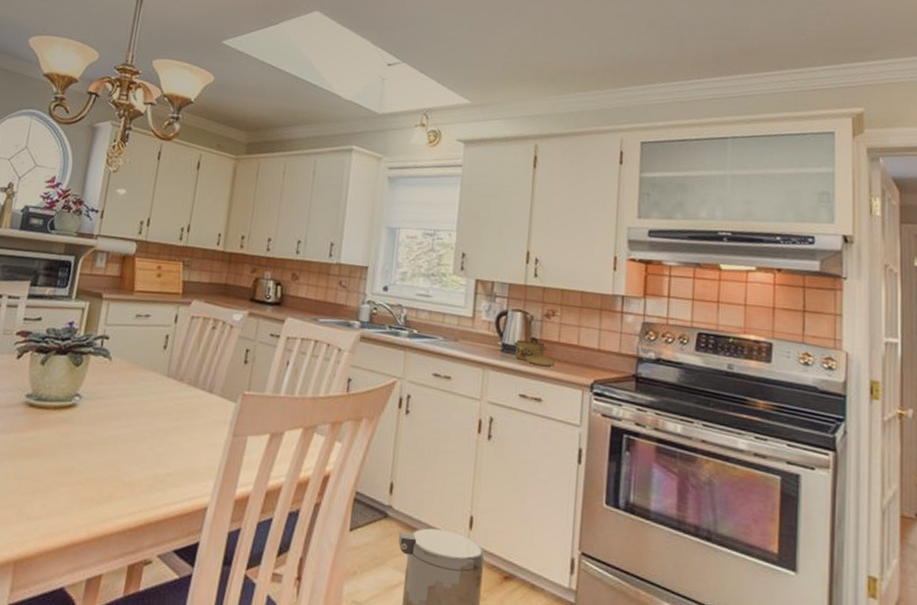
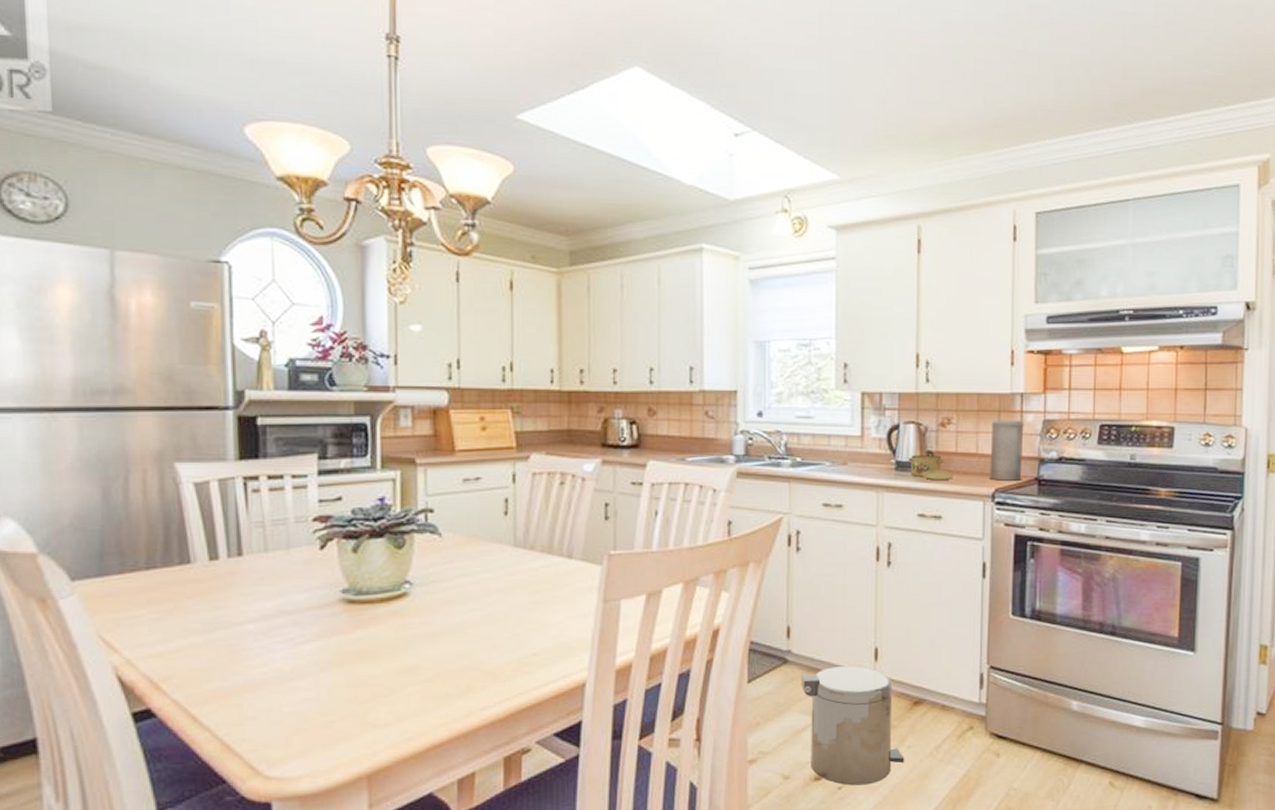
canister: none [589,317,624,377] -> present [989,420,1024,482]

